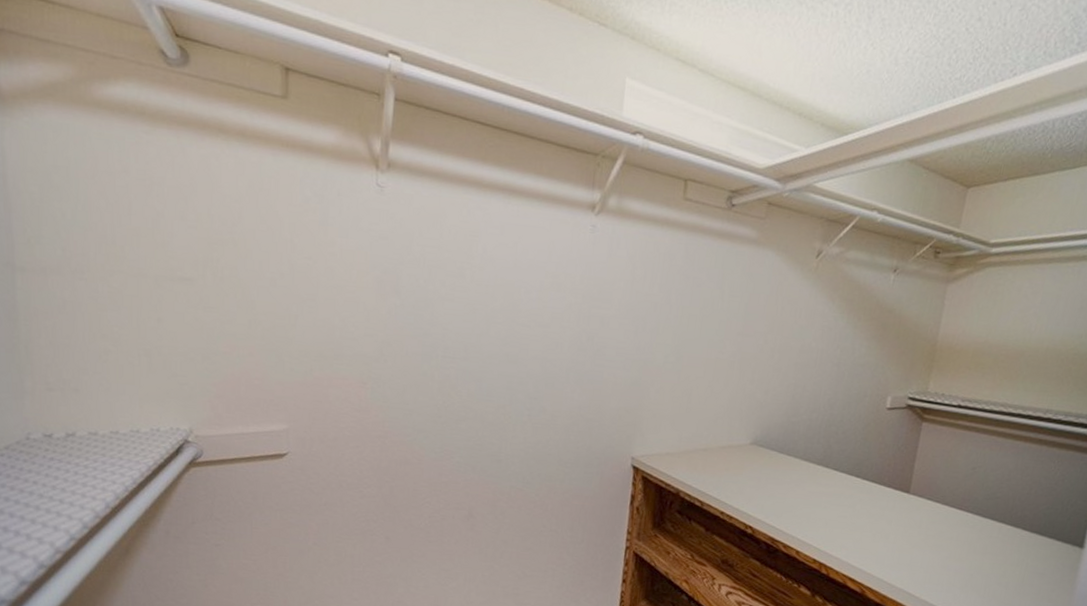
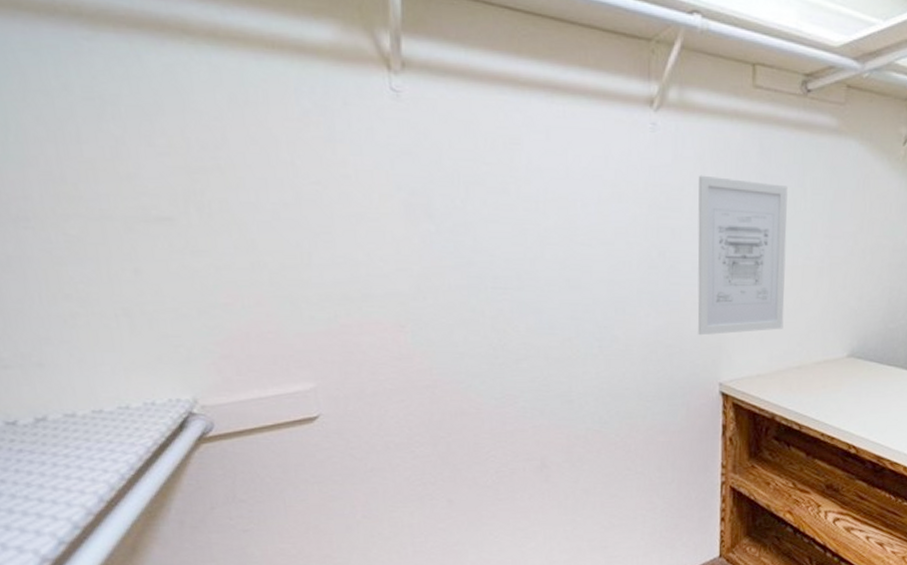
wall art: none [616,272,708,414] -> present [697,175,788,336]

